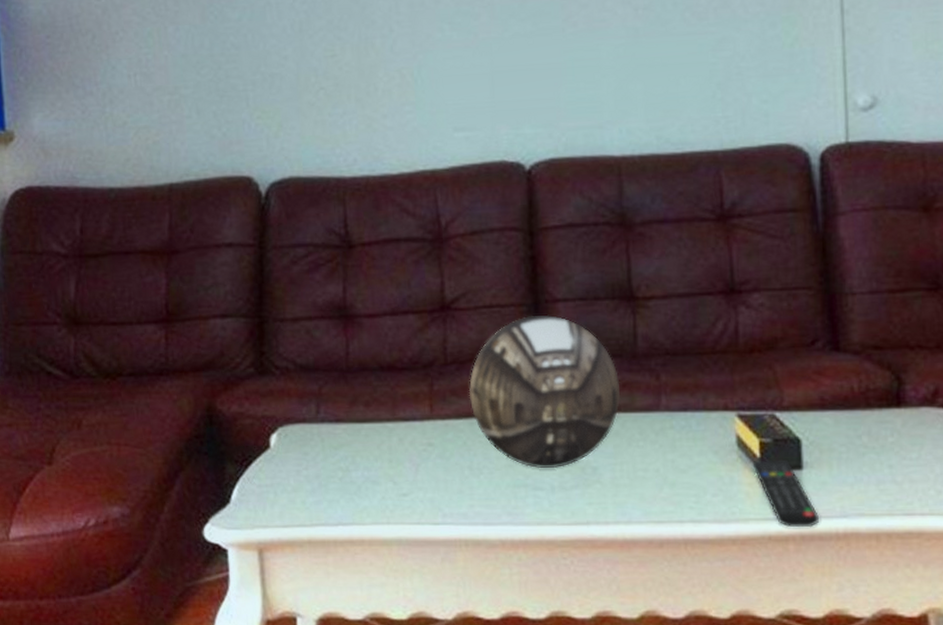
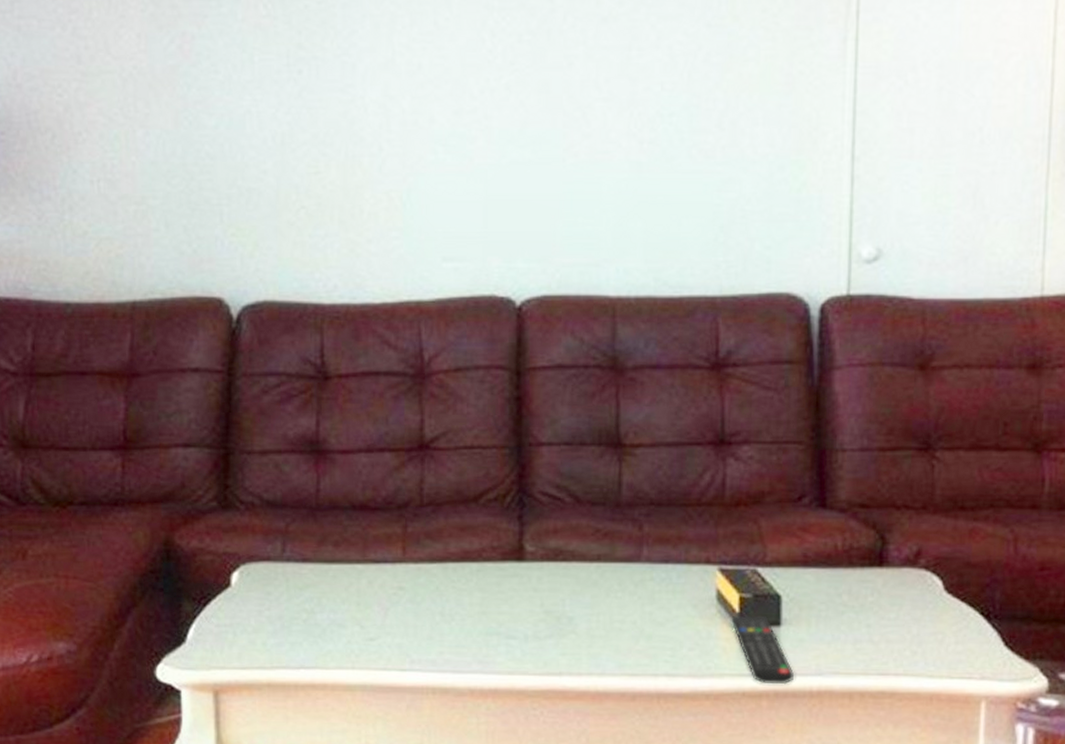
decorative bowl: present [468,314,621,469] -> none [444,458,602,617]

